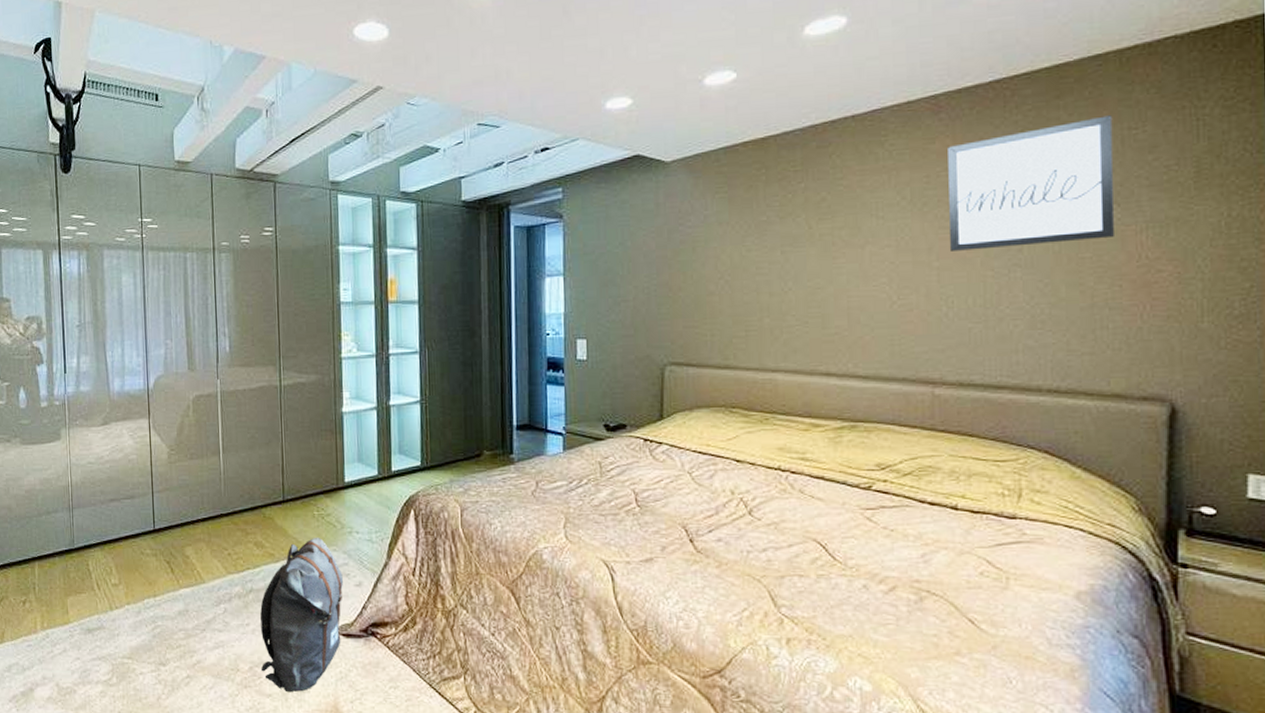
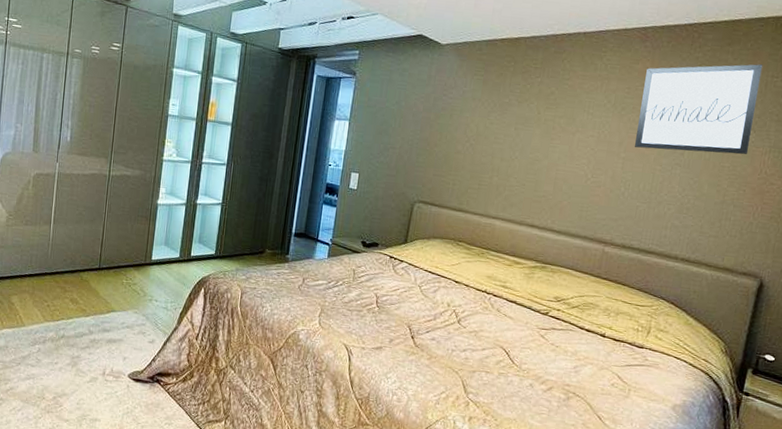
backpack: present [260,538,343,692] -> none [63,301,140,420]

